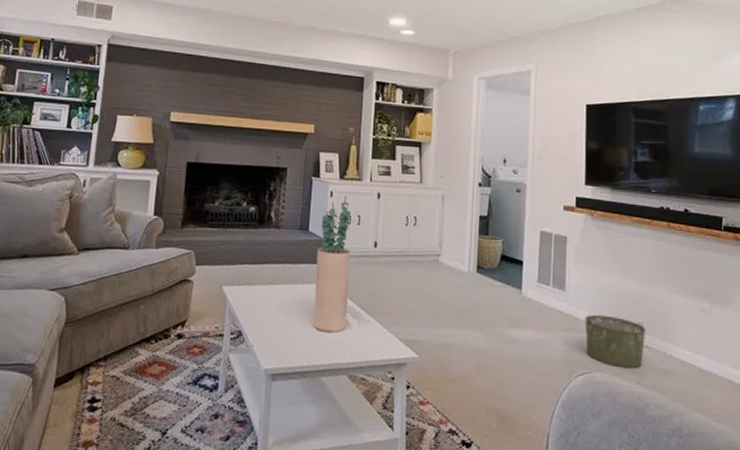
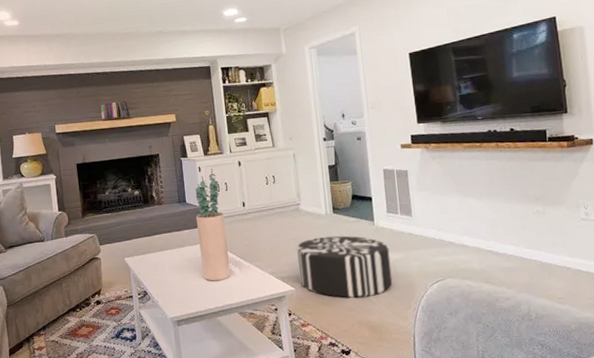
books: none [227,96,263,118] -> present [100,100,131,120]
pouf: none [425,298,534,380] -> present [296,235,393,298]
basket: present [585,314,647,369] -> none [432,230,489,272]

